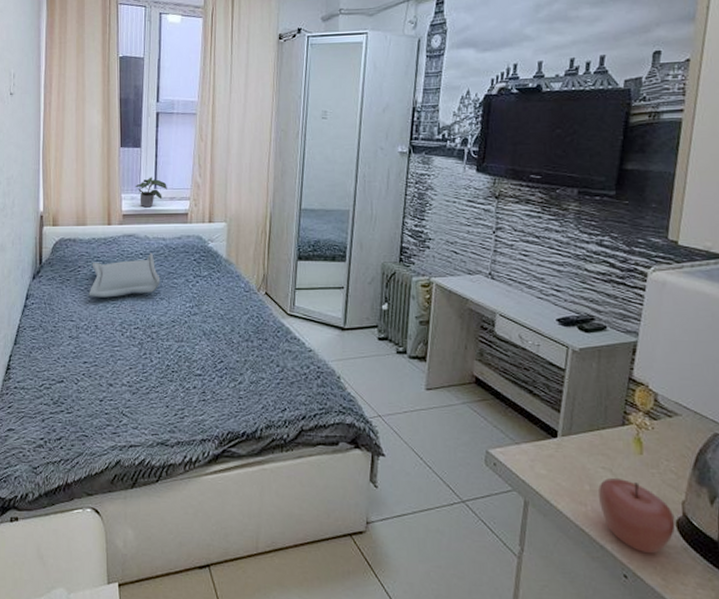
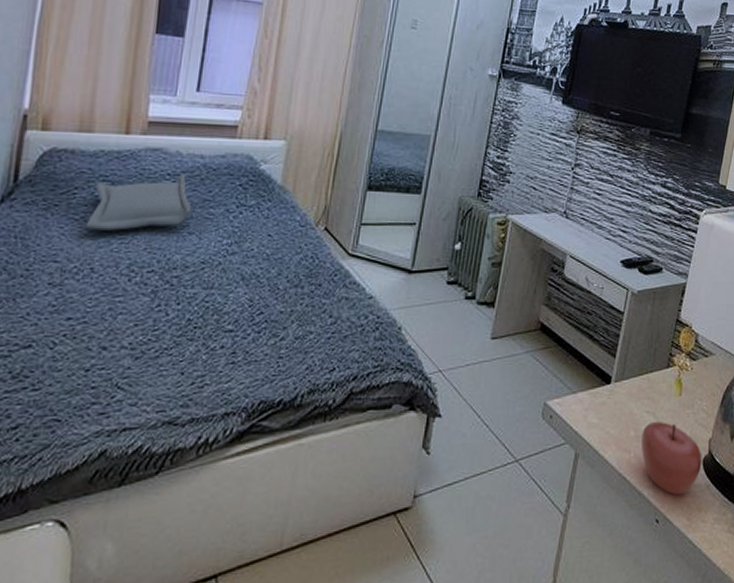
potted plant: present [134,177,167,208] -> none [169,76,214,115]

